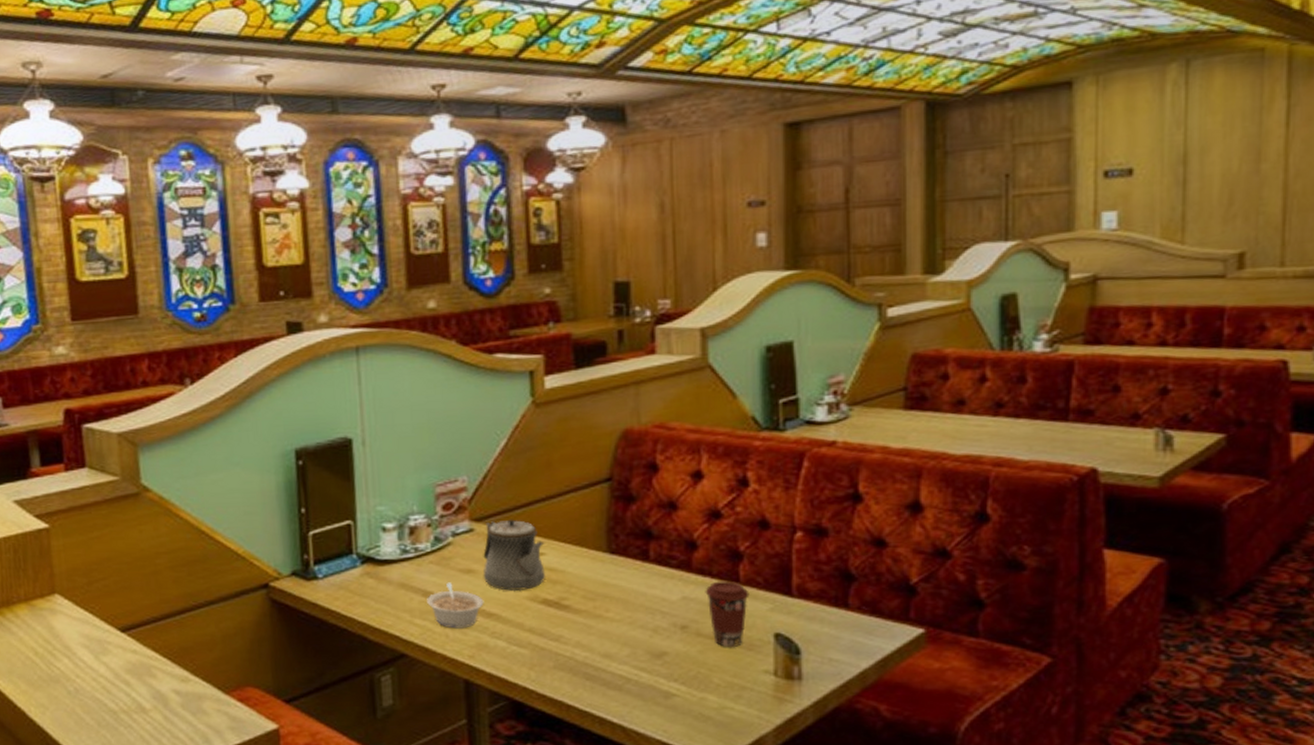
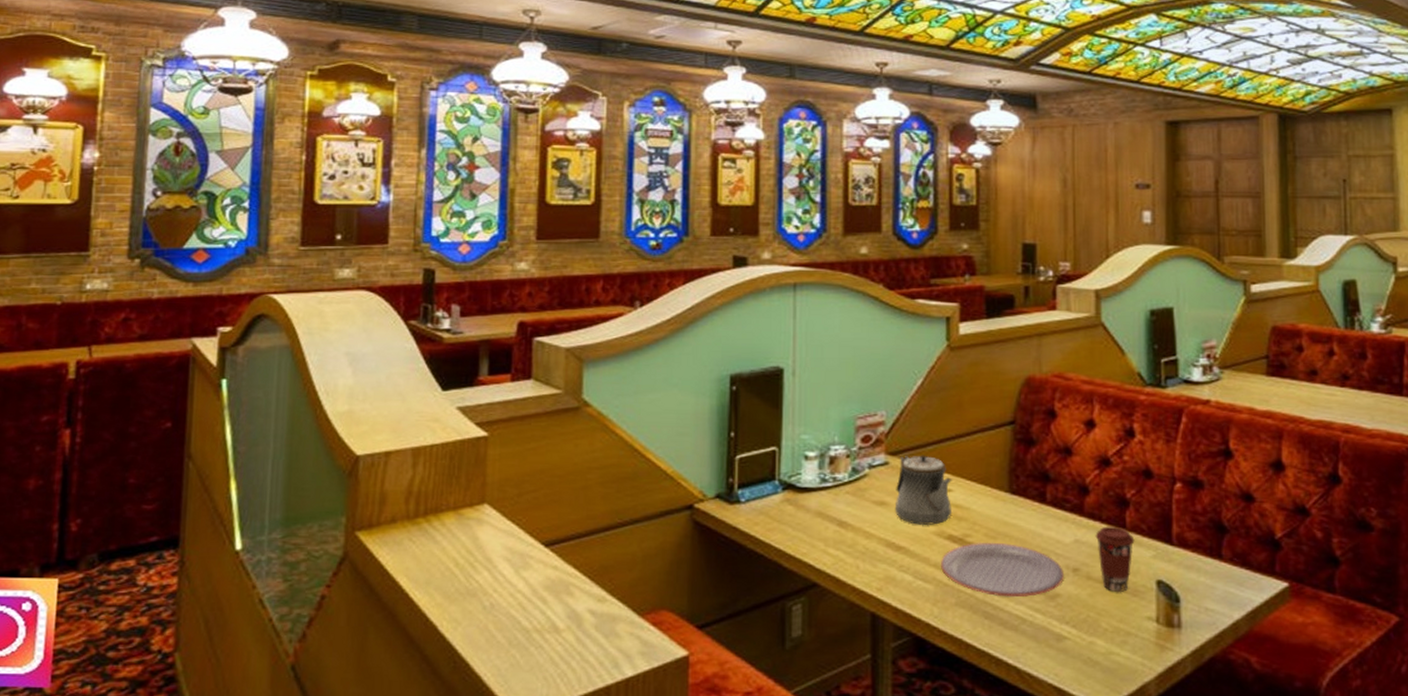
legume: present [427,582,484,629] -> none [841,513,894,560]
plate: none [536,604,672,658] -> present [941,542,1065,598]

